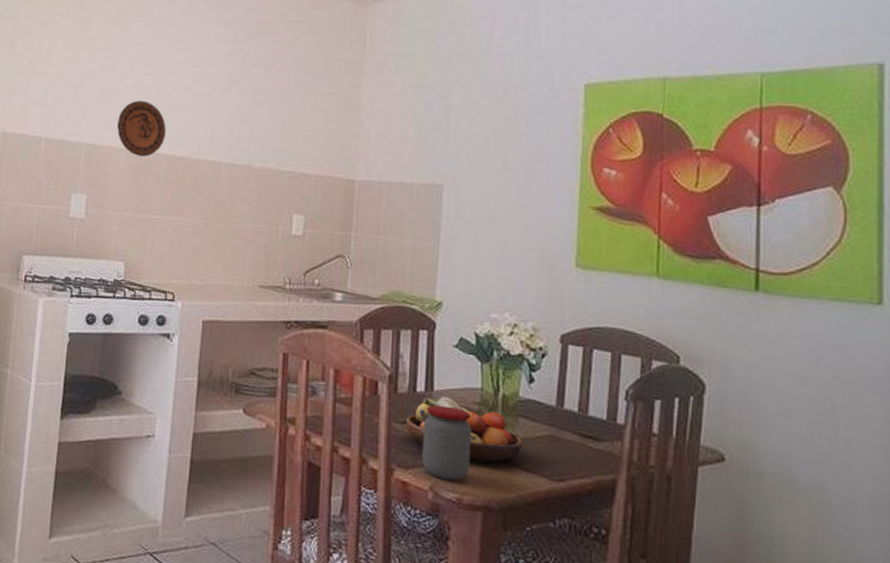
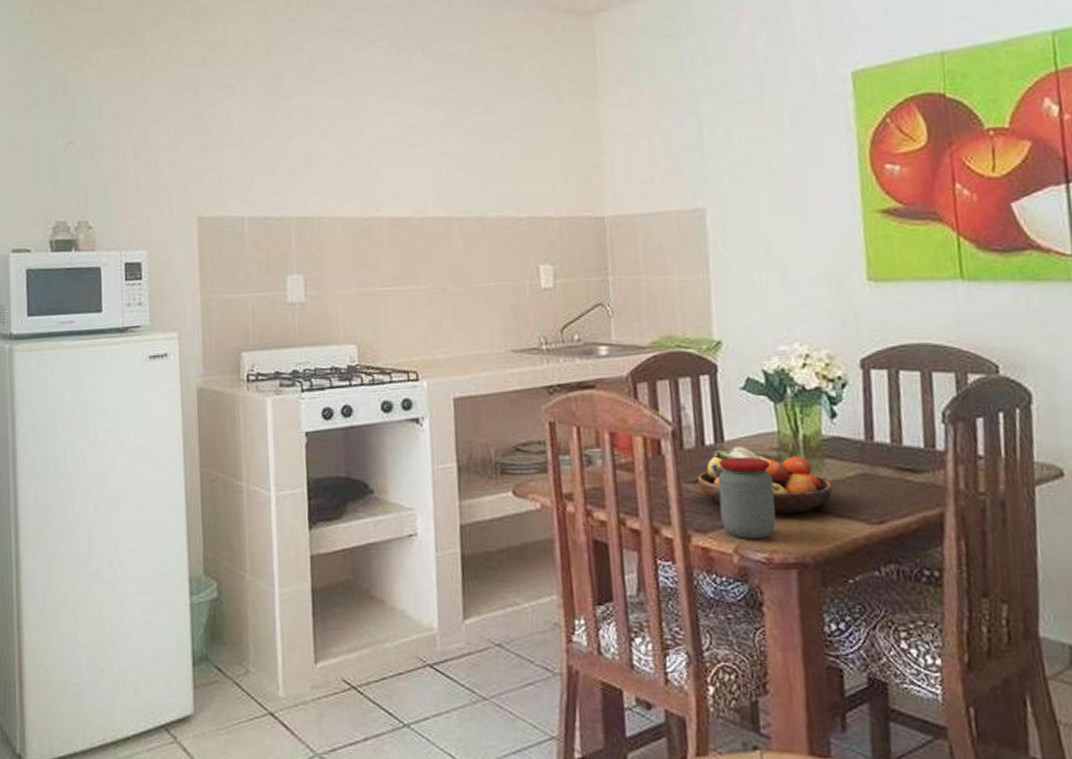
decorative plate: present [117,100,166,157] -> none [327,159,384,224]

